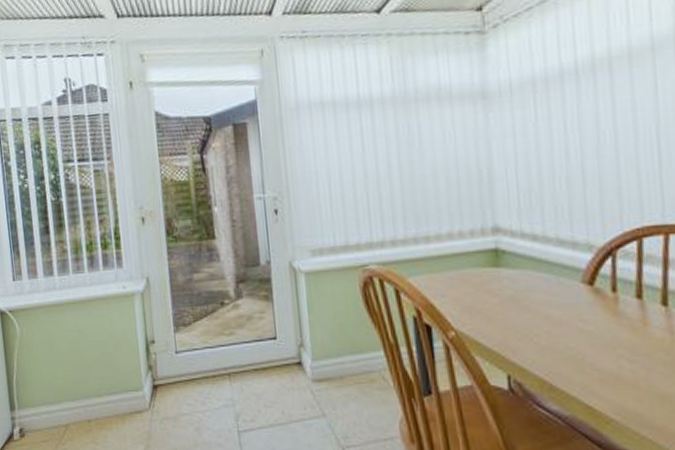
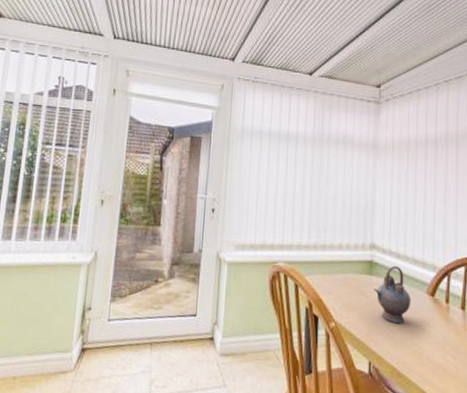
teapot: none [504,252,560,324] -> present [374,266,411,323]

